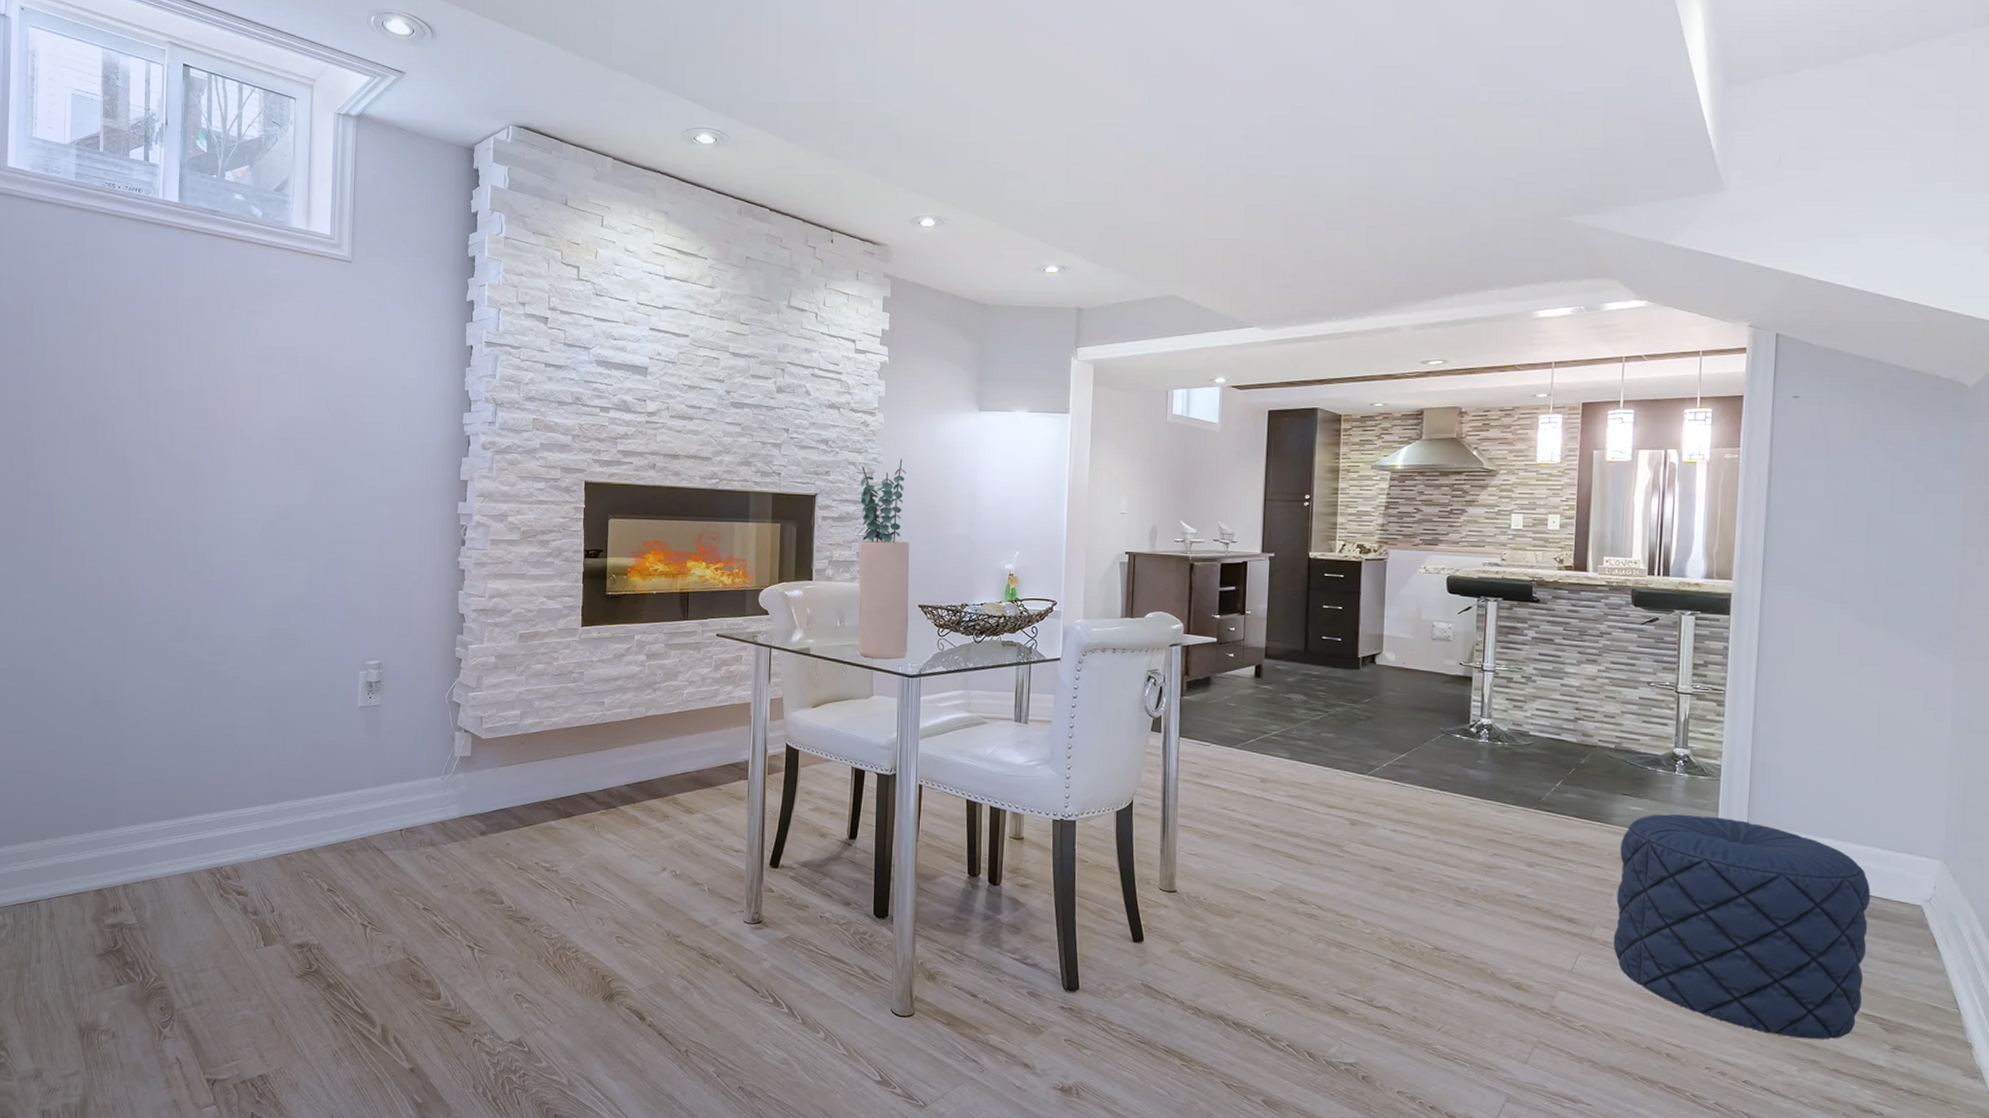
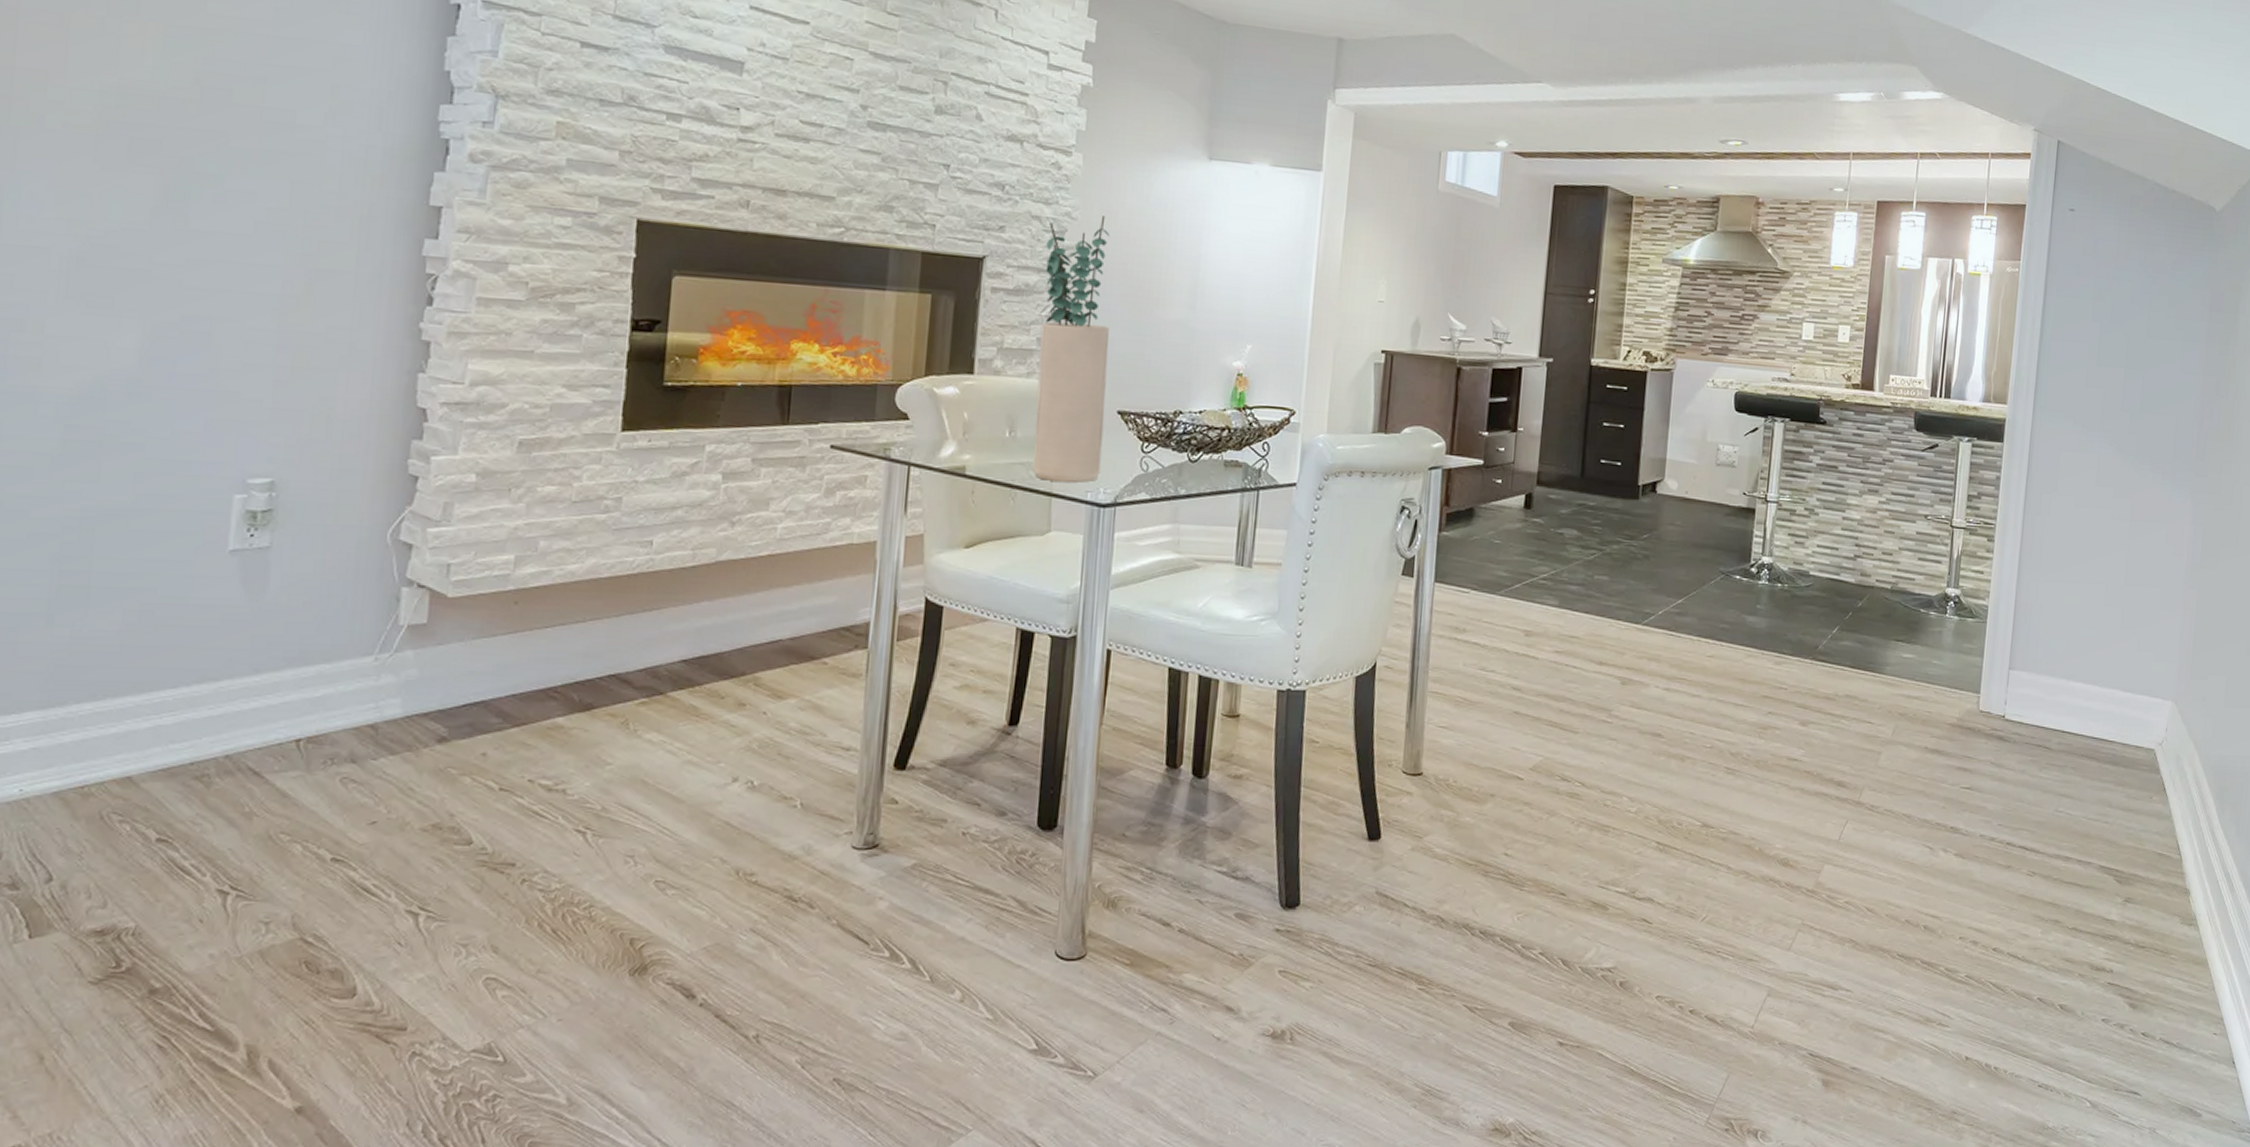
pouf: present [1613,813,1871,1040] -> none [1879,660,2113,898]

